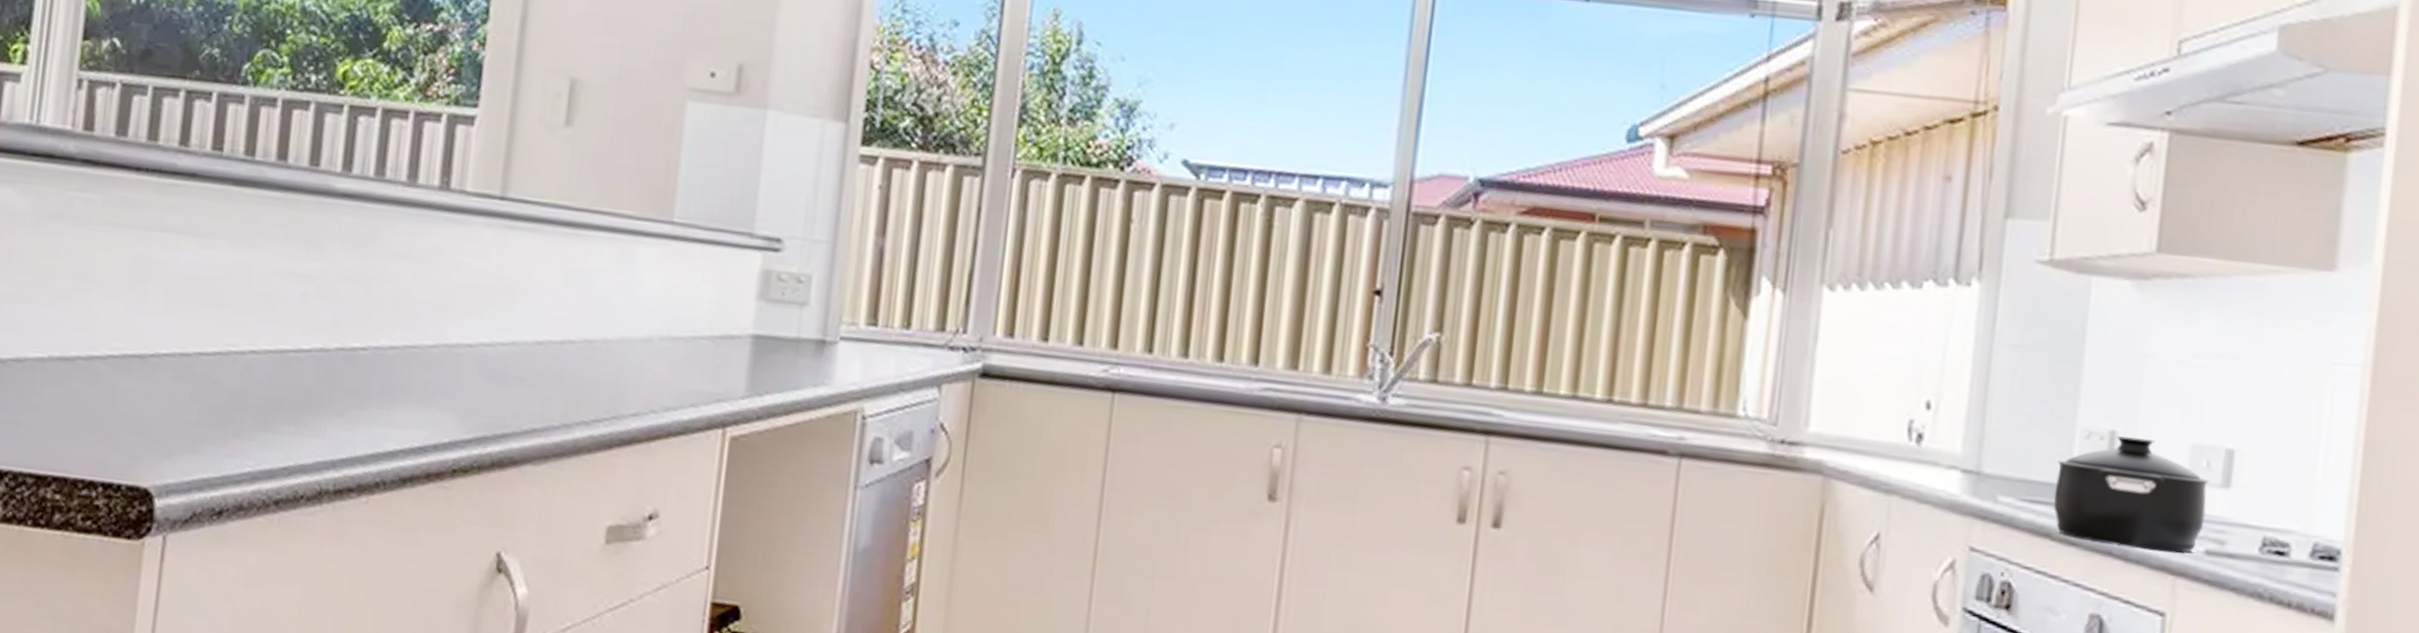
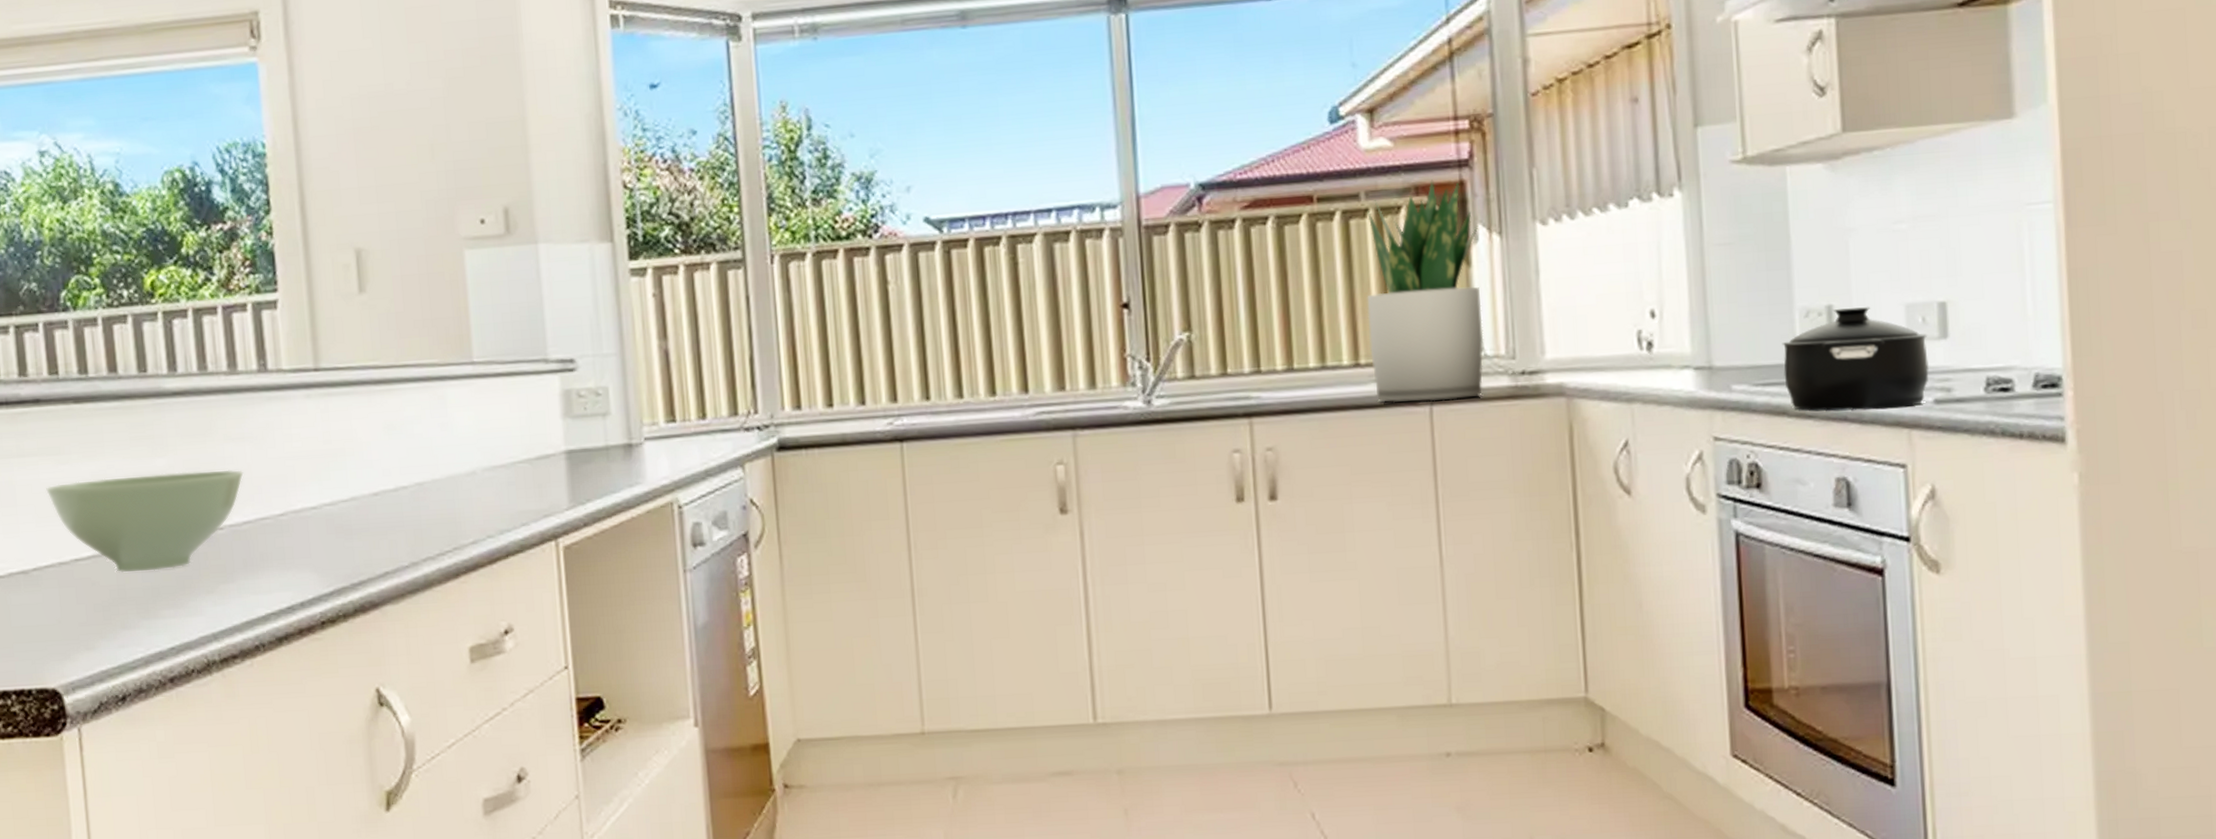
bowl: none [183,268,401,383] -> present [46,469,244,573]
planter: none [1624,221,1763,458] -> present [1367,180,1484,403]

